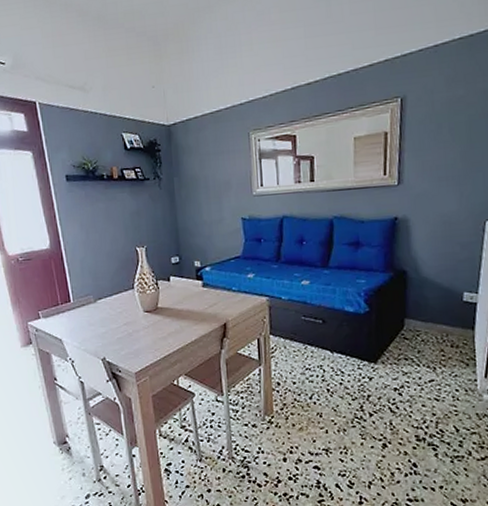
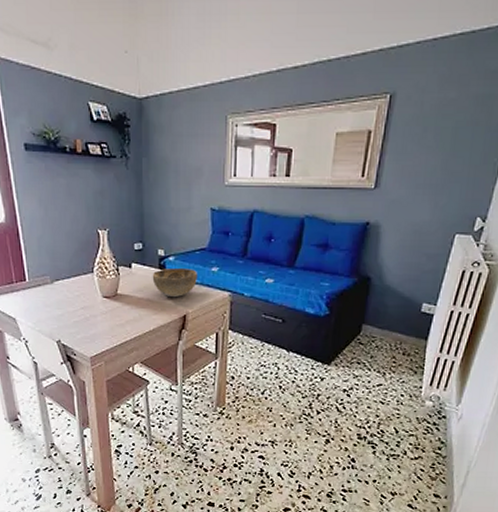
decorative bowl: none [190,277,234,306] -> present [152,268,197,297]

